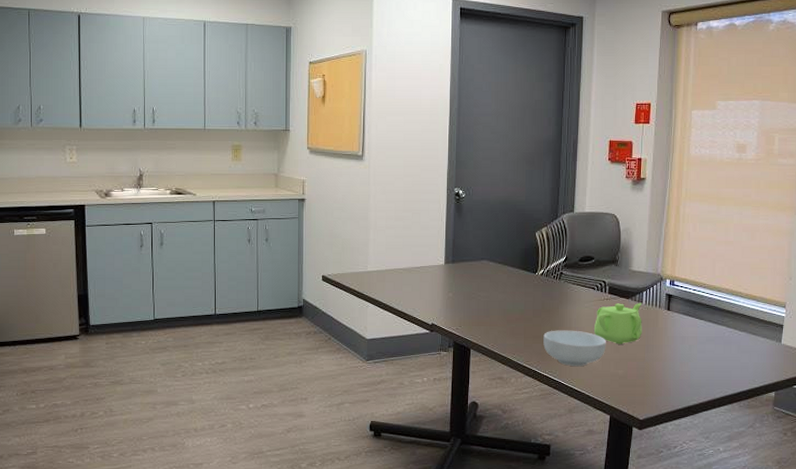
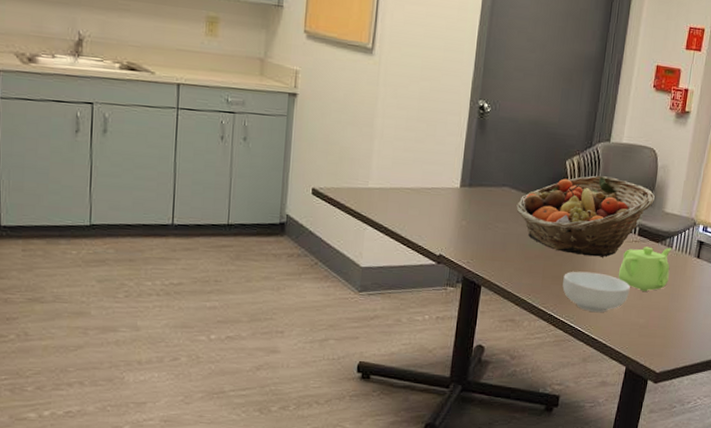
fruit basket: none [495,243,620,316] -> present [516,175,655,257]

